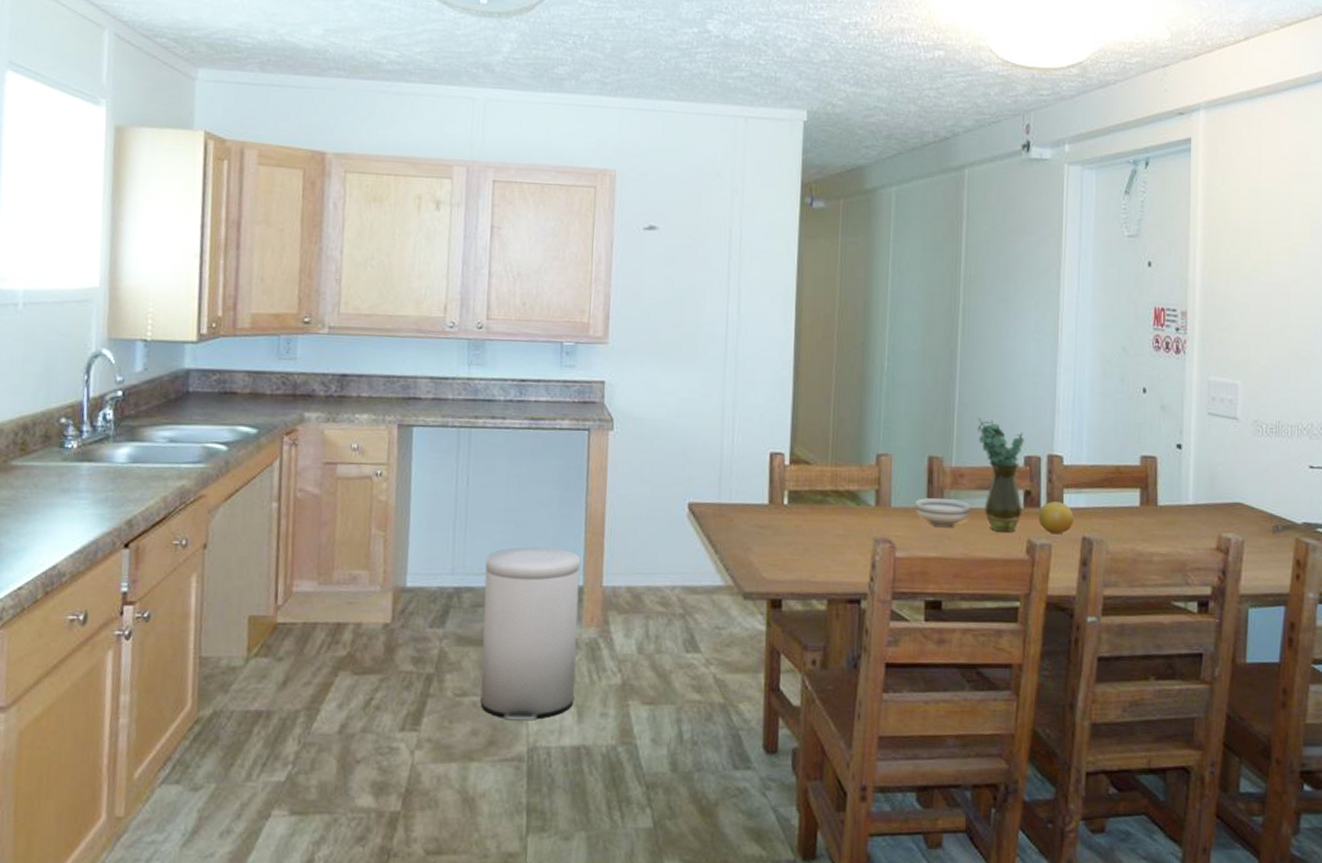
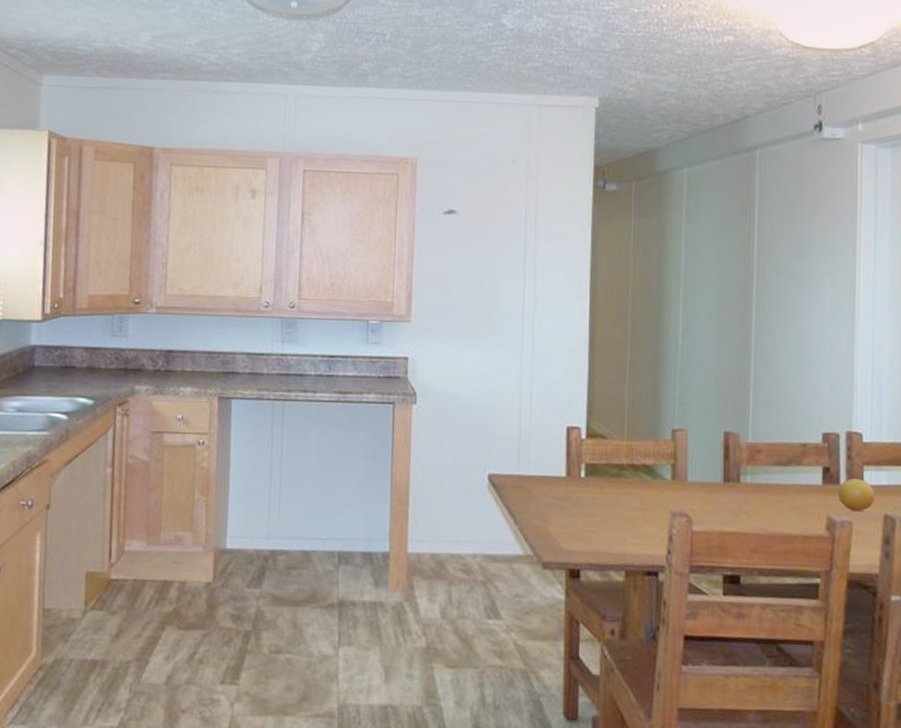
pedal bin: present [480,546,581,722] -> none [294,513,387,680]
bowl: present [914,498,971,527] -> none [711,473,768,502]
vase: present [977,418,1024,532] -> none [773,394,822,509]

